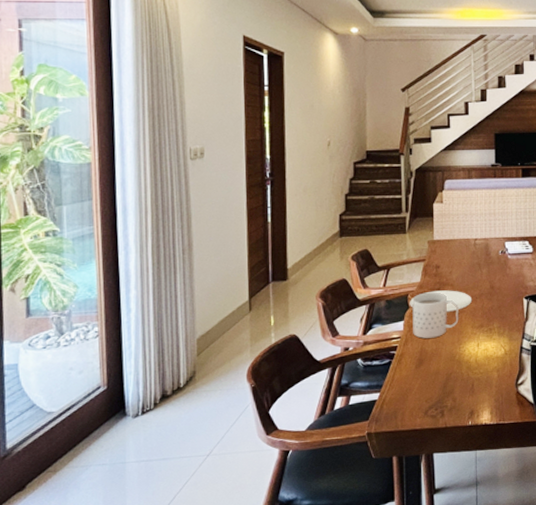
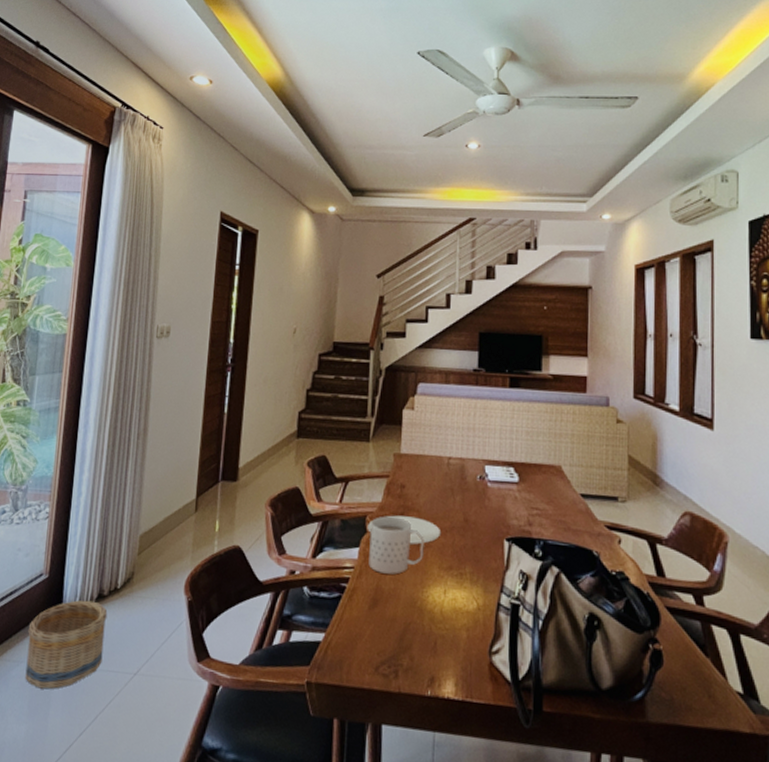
basket: none [92,402,174,485] -> present [25,600,108,689]

